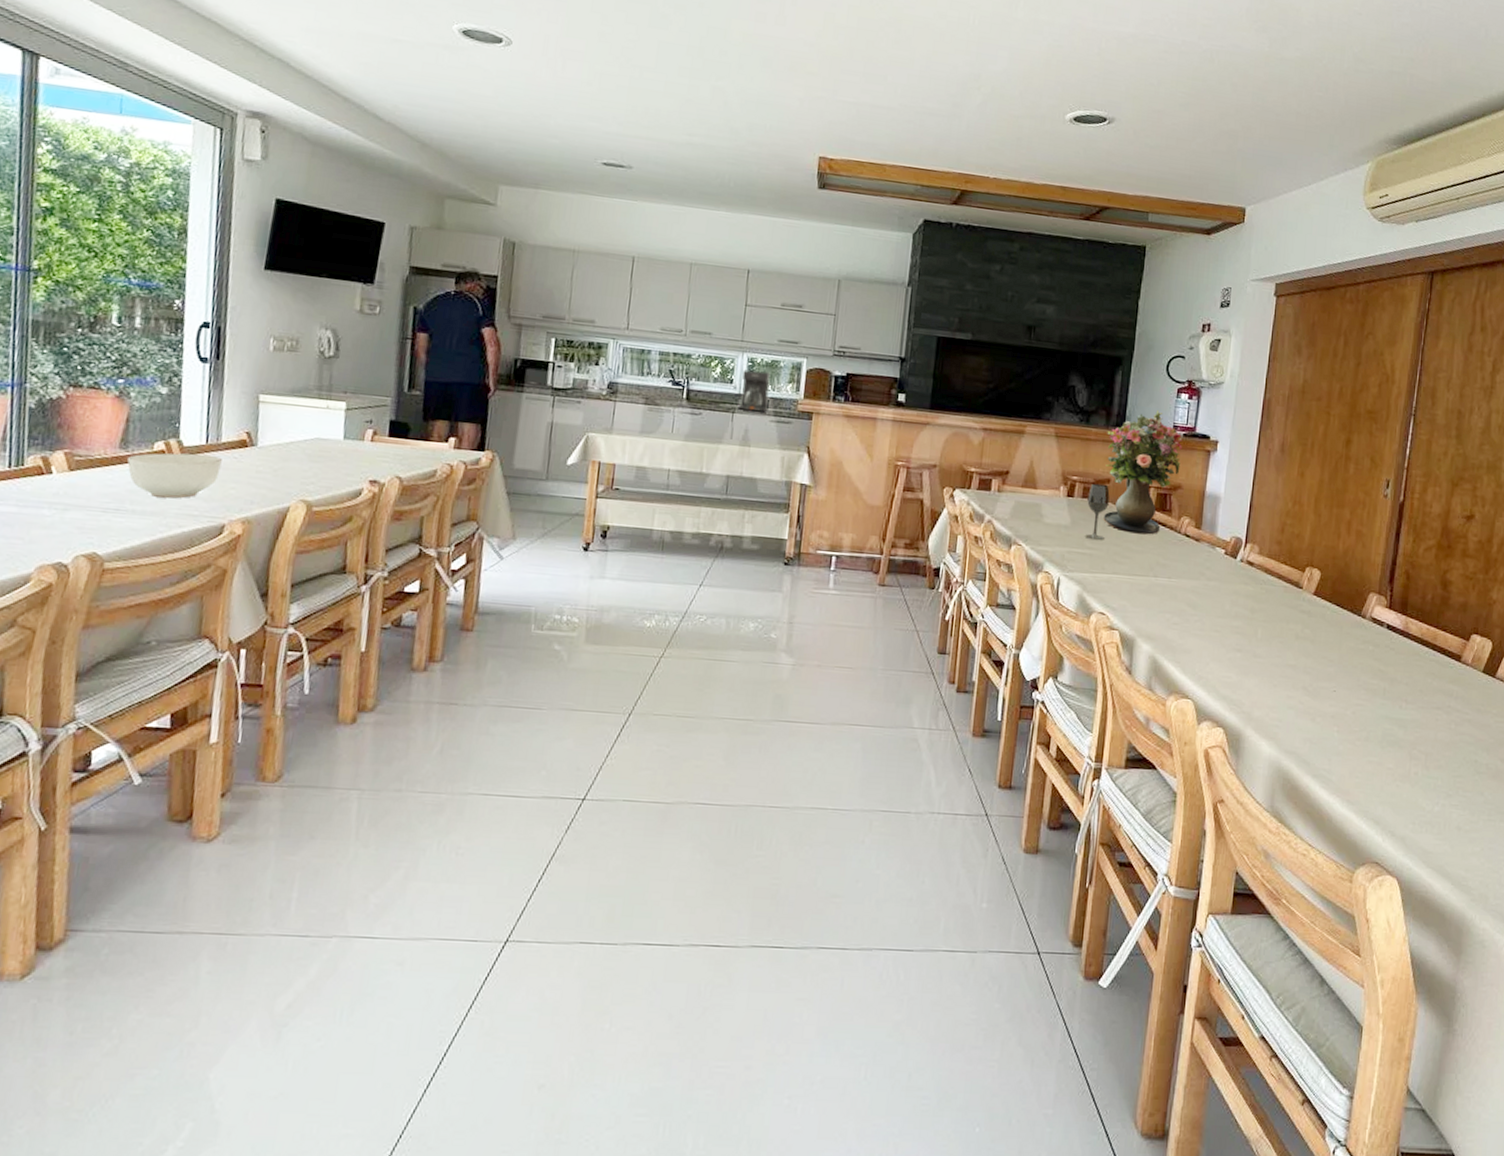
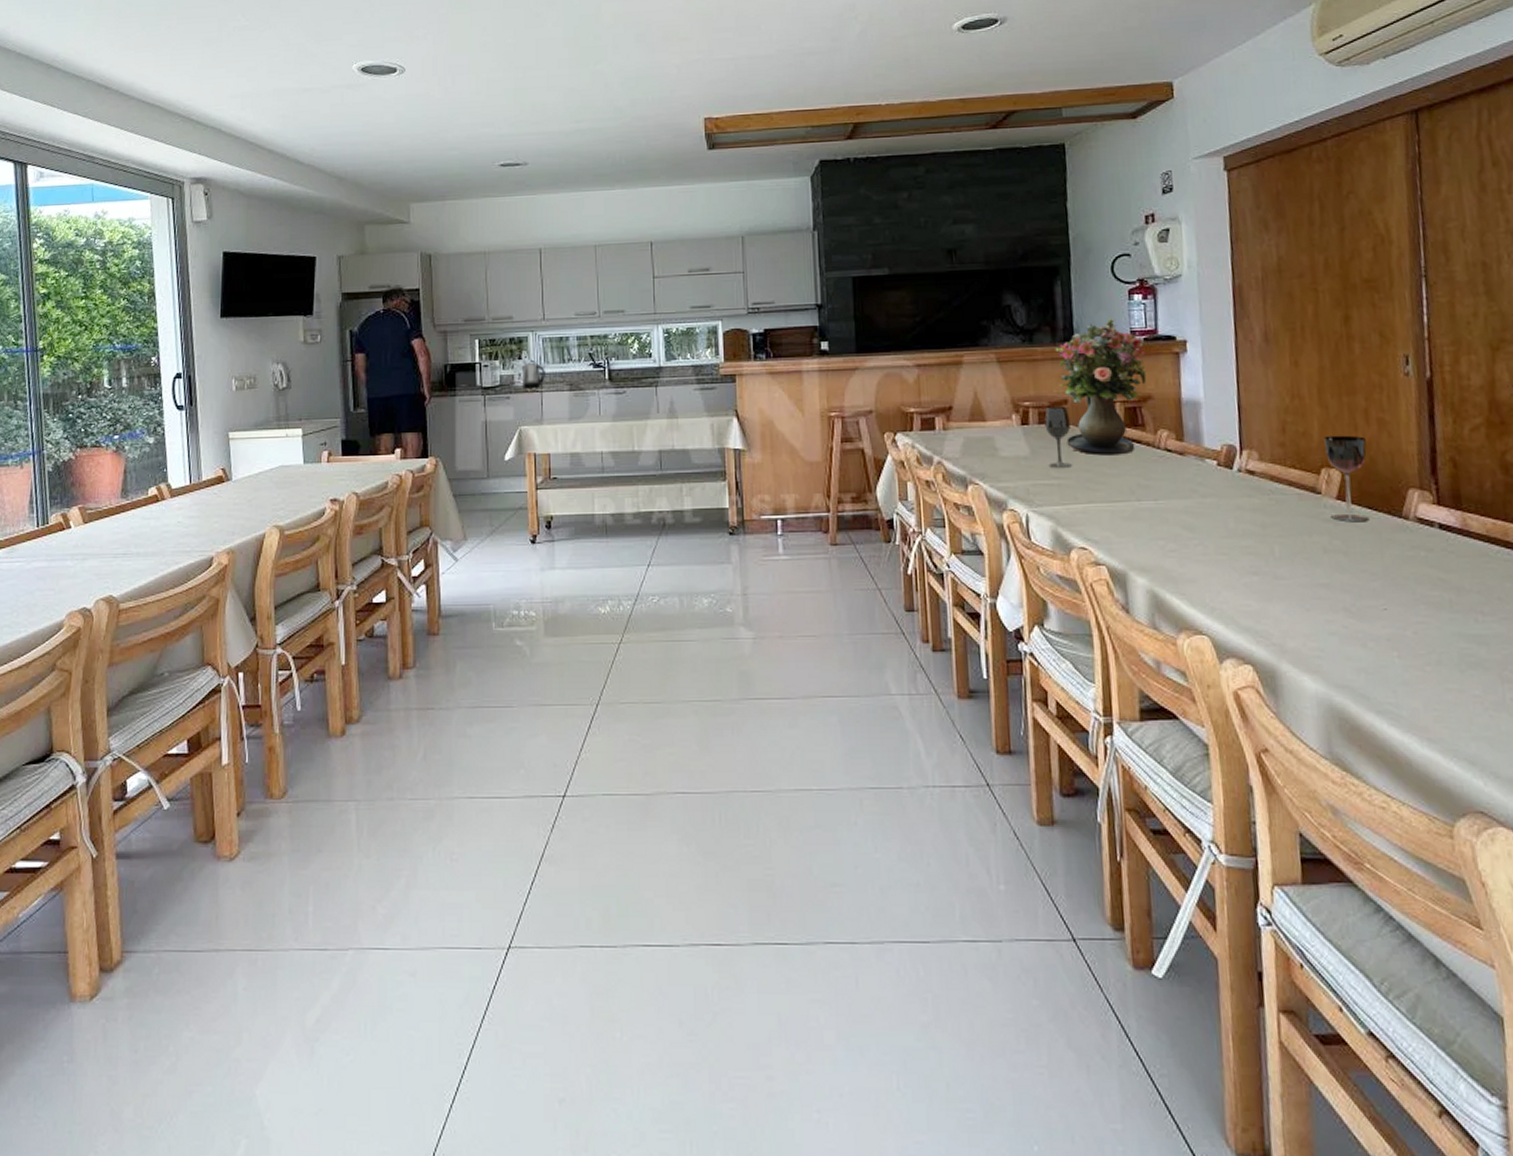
bowl: present [127,452,222,499] -> none [129,494,204,538]
kettle: none [596,369,622,397] -> present [521,362,545,390]
coffee maker: present [737,369,771,412] -> none [660,341,690,382]
wineglass: none [1307,540,1346,617] -> present [1324,435,1370,523]

